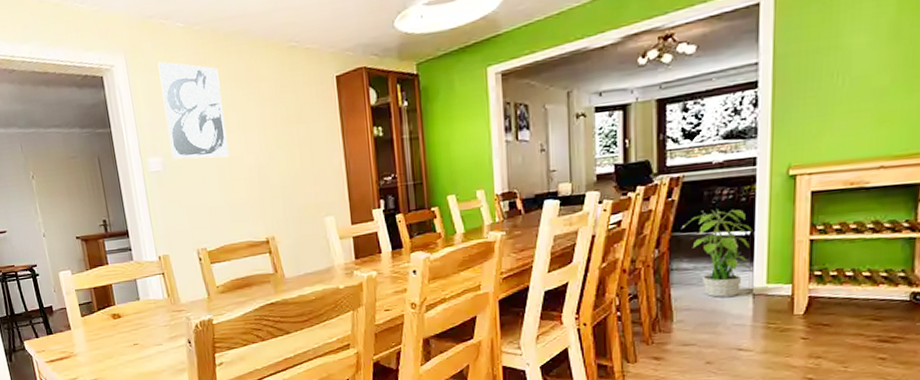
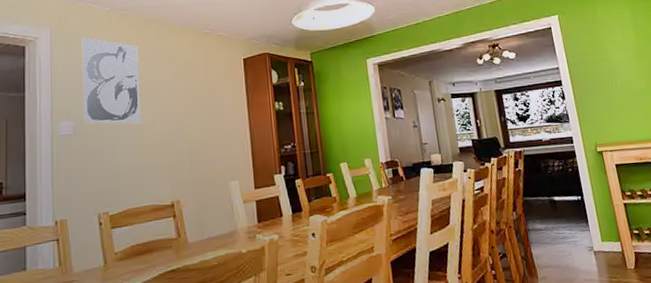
potted plant: present [682,209,752,298] -> none [530,177,588,255]

